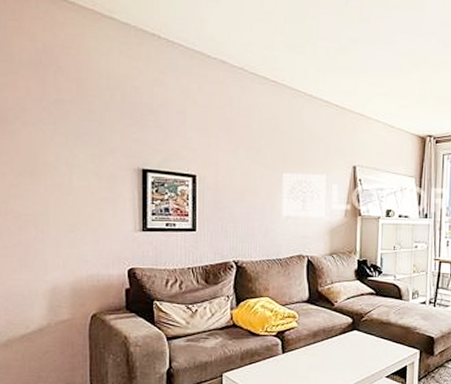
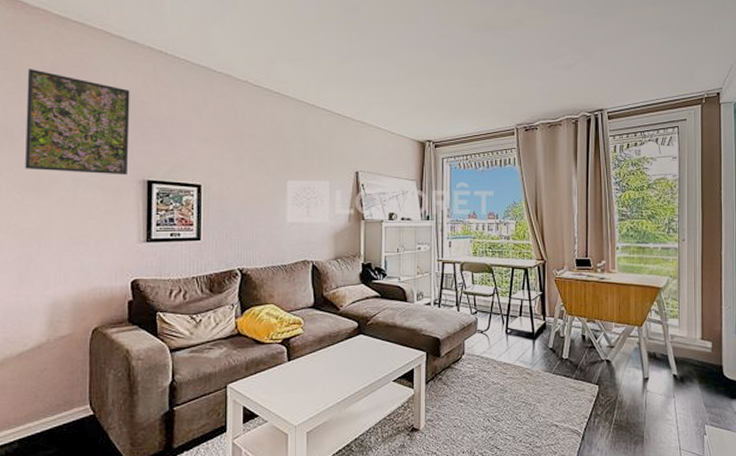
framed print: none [19,50,123,163] -> present [25,69,130,175]

